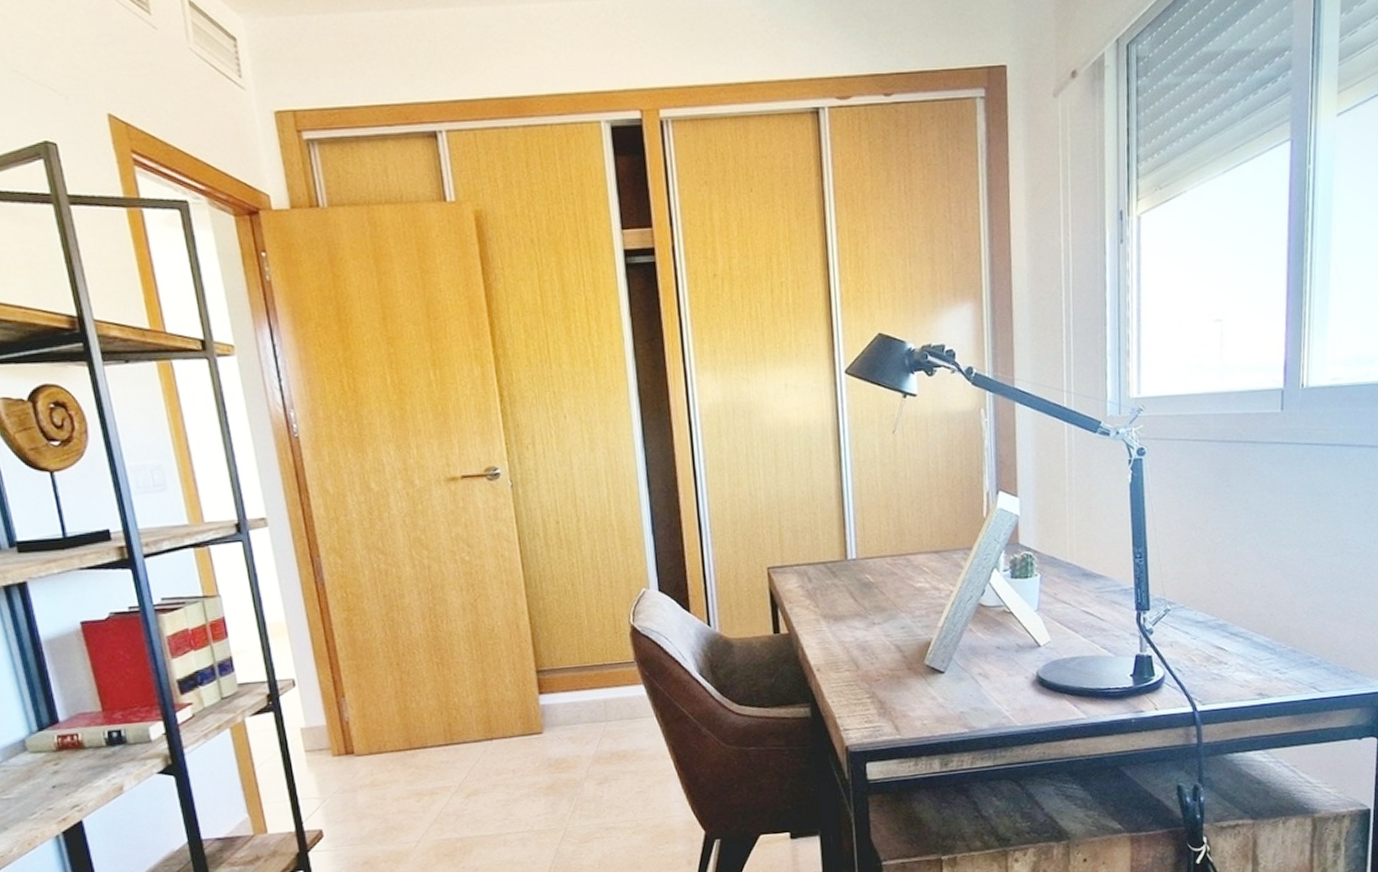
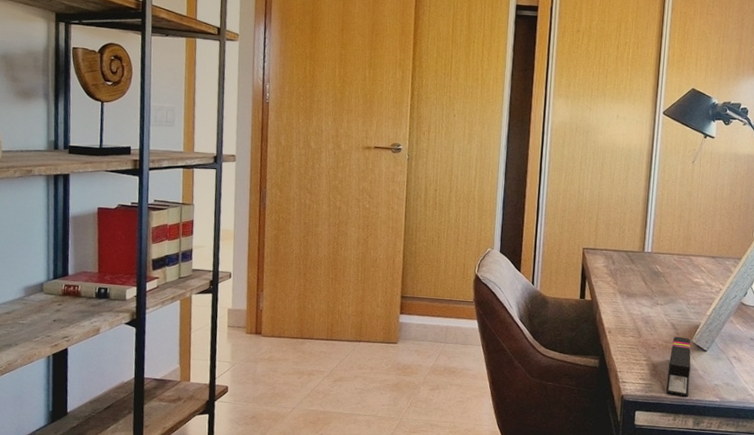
stapler: none [899,660,929,736] -> present [666,336,691,398]

